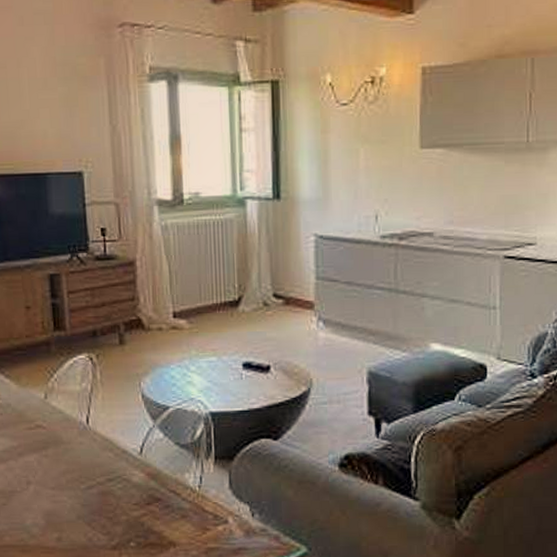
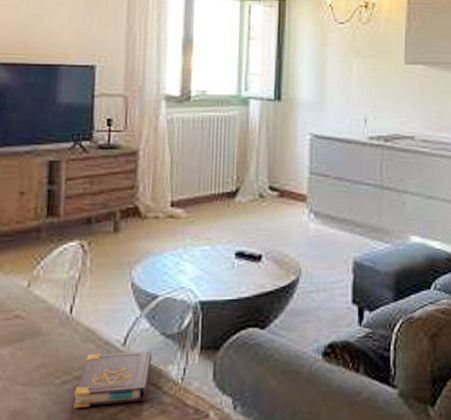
book: none [98,459,169,511] -> present [73,350,152,408]

